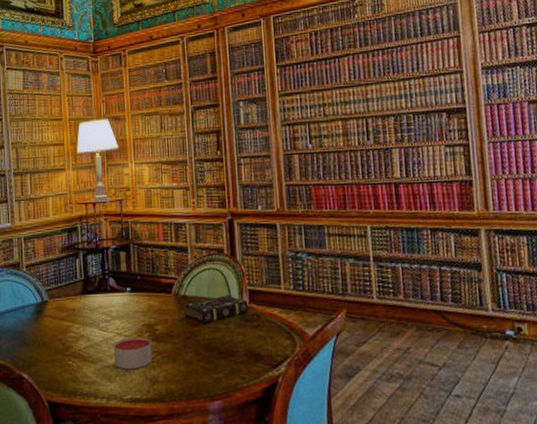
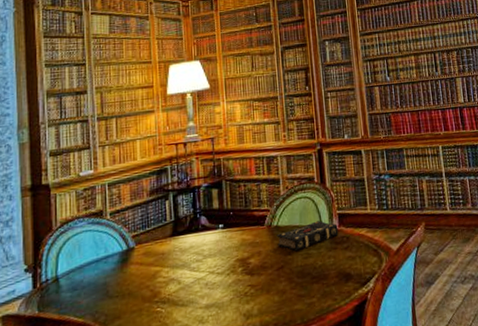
candle: present [114,337,152,370] -> none [206,272,246,308]

